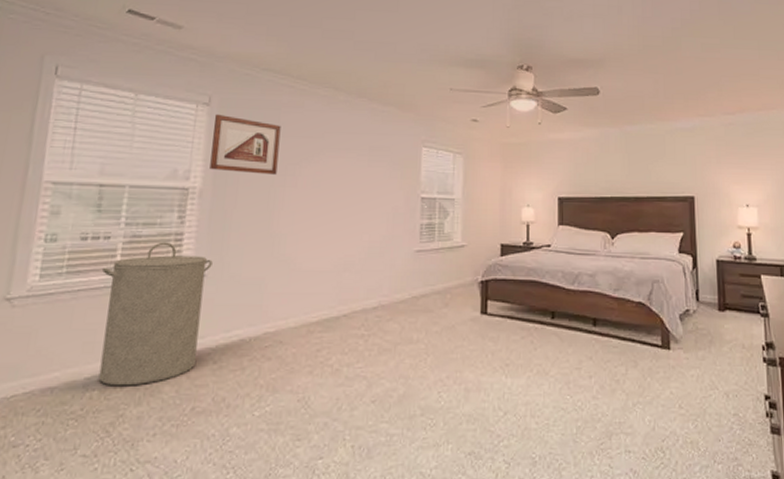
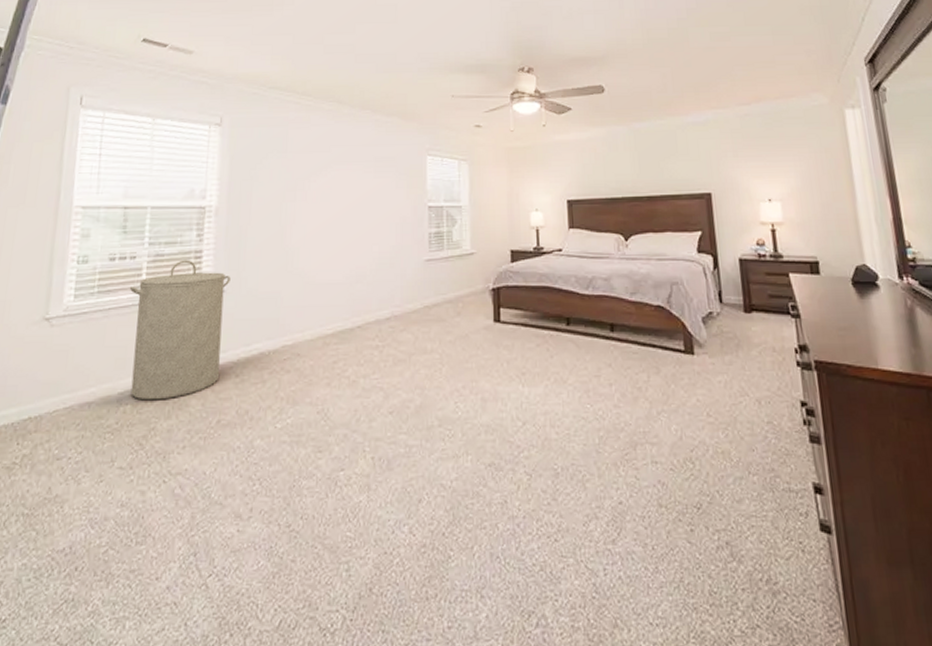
picture frame: present [210,114,281,175] -> none [224,133,289,190]

